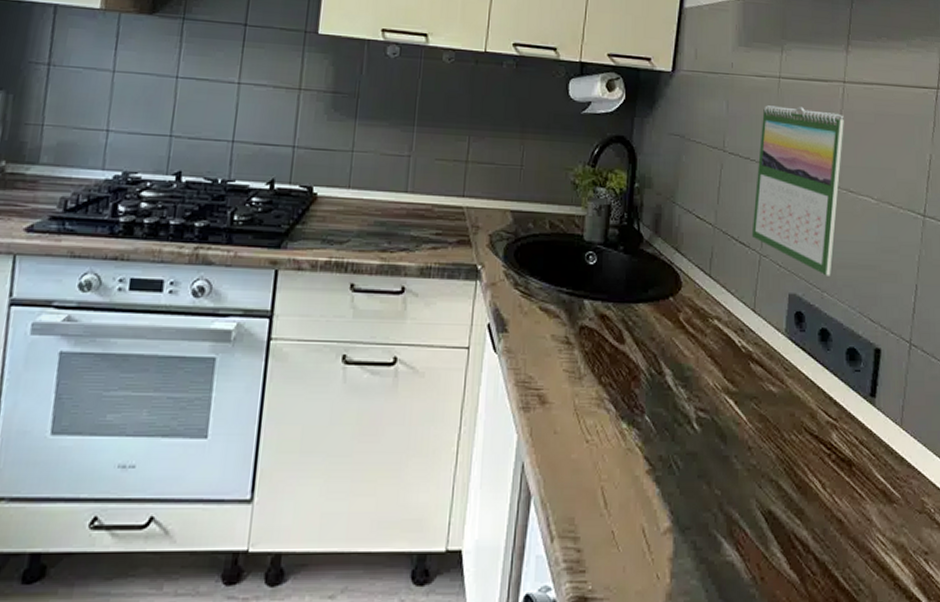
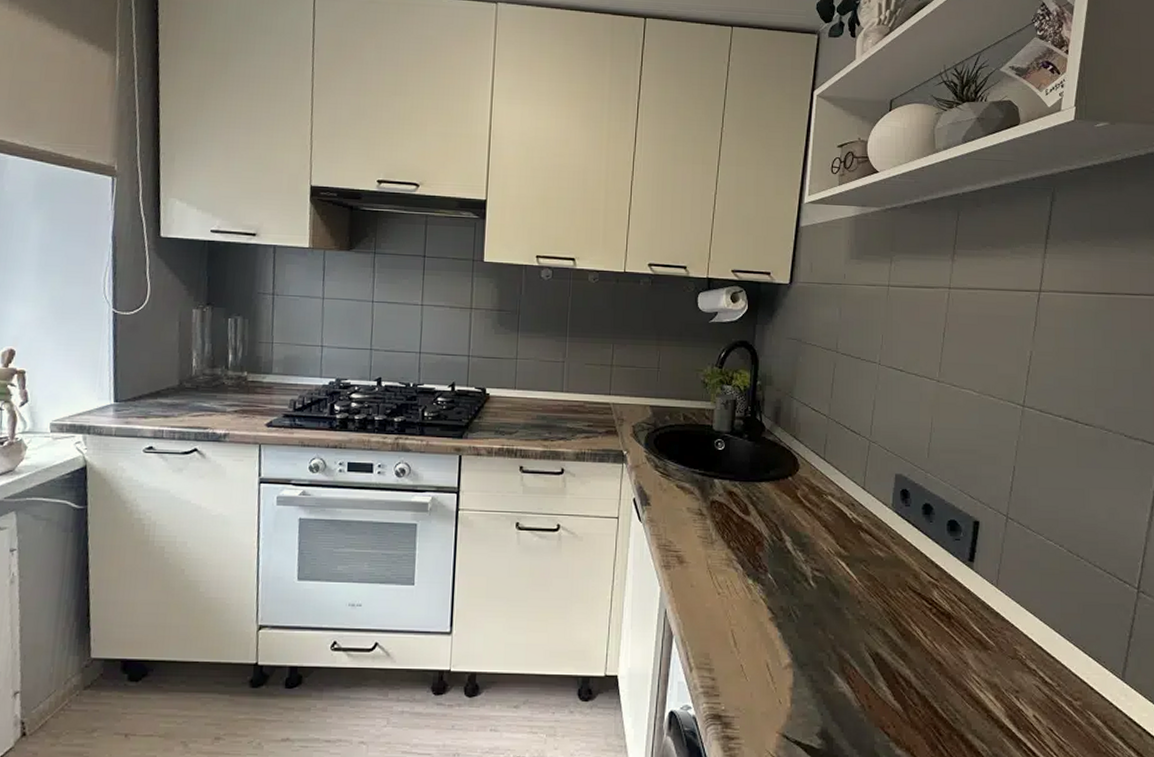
calendar: present [751,105,844,276] -> none [862,311,949,459]

